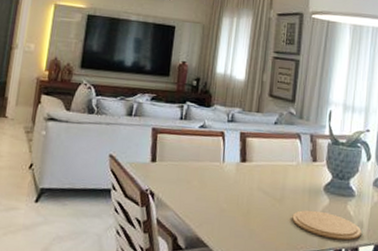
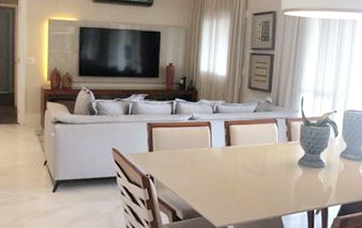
plate: present [292,210,361,241] -> none [272,181,330,203]

